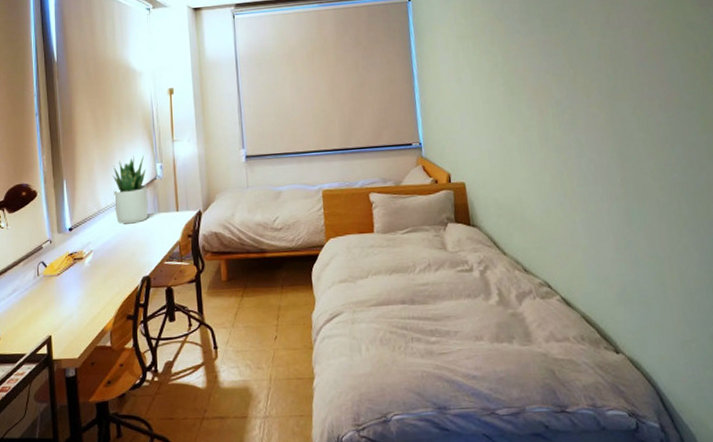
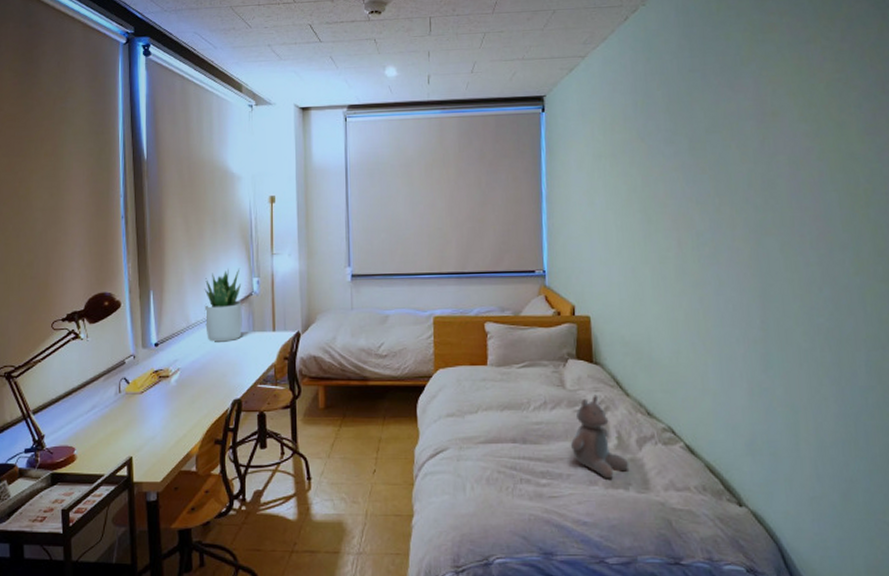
stuffed bear: none [455,255,512,334] -> present [570,395,629,479]

